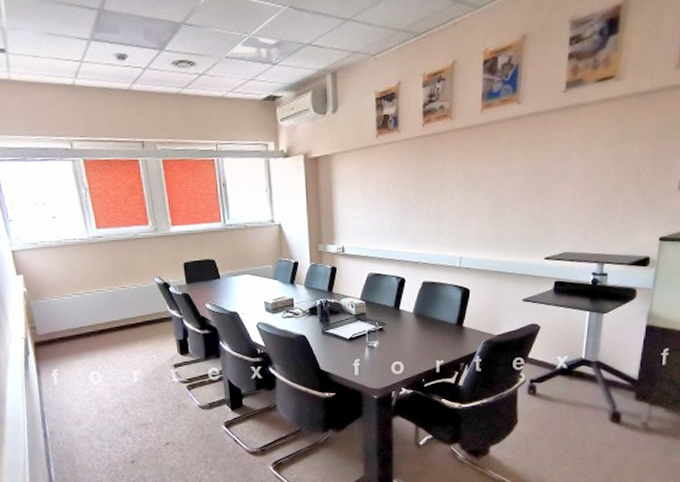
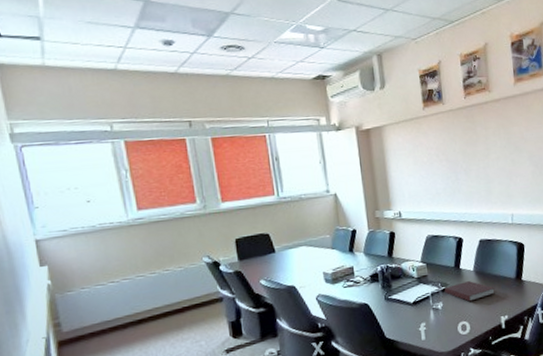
notebook: none [382,323,433,343] -> present [444,281,495,302]

